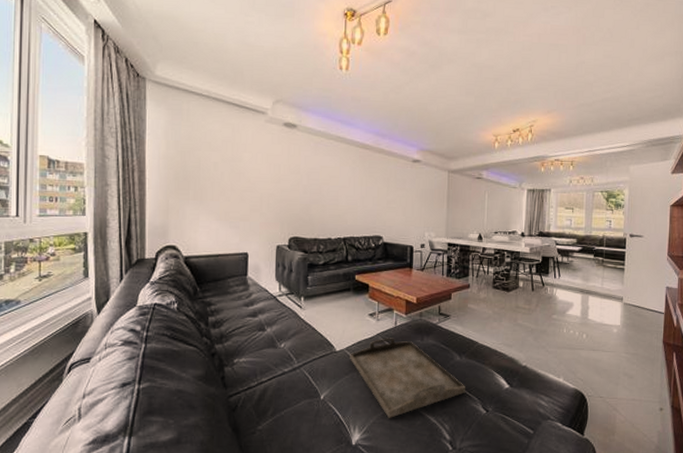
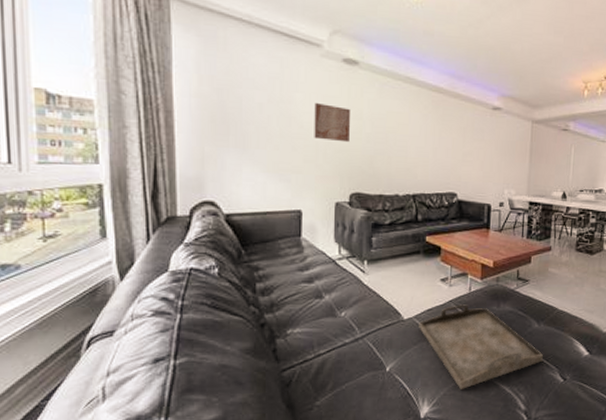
wall art: none [259,161,289,194] -> present [314,103,350,143]

